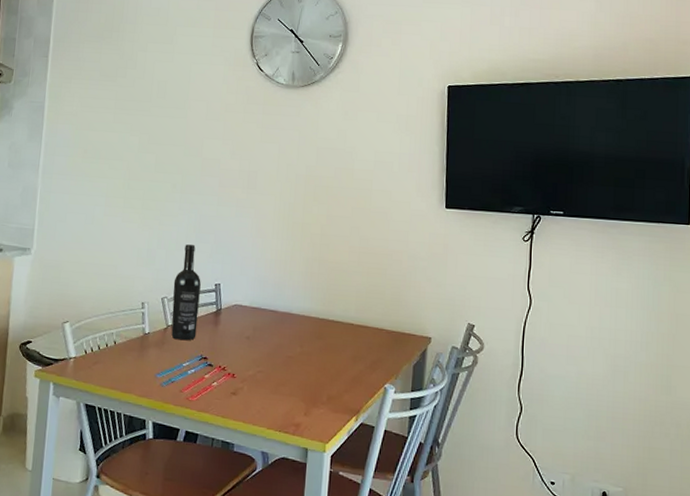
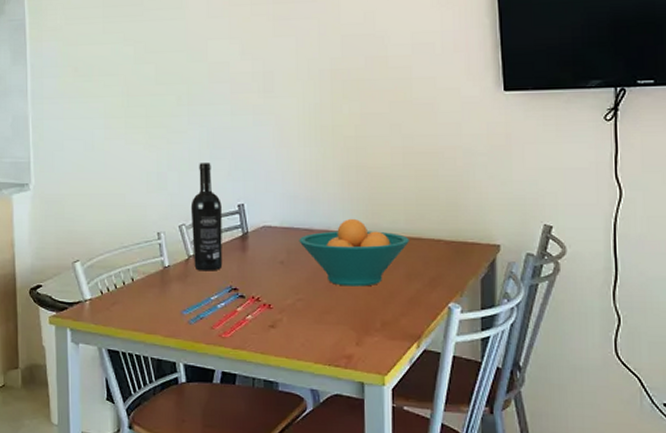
fruit bowl: none [264,304,357,365] -> present [299,218,409,287]

